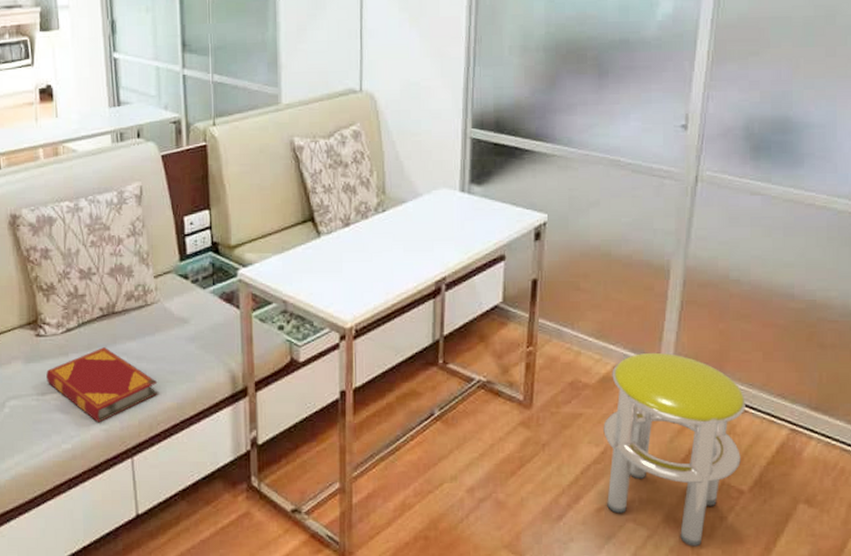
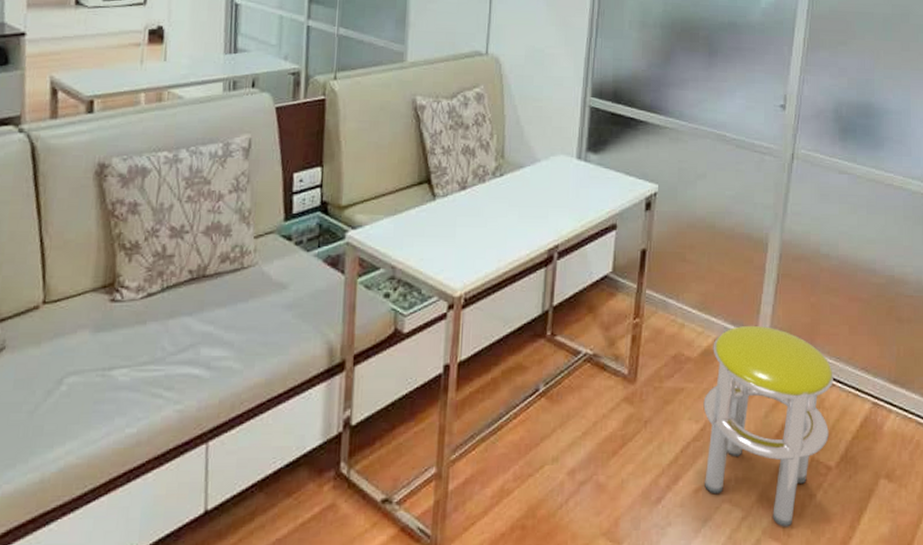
hardback book: present [46,347,158,423] -> none [117,315,246,403]

